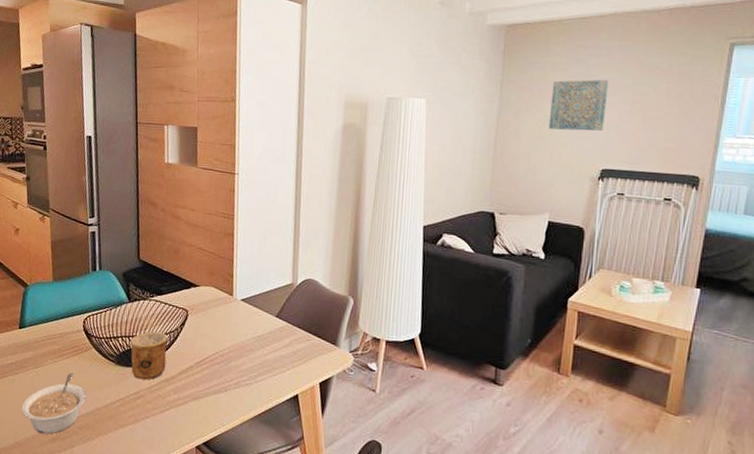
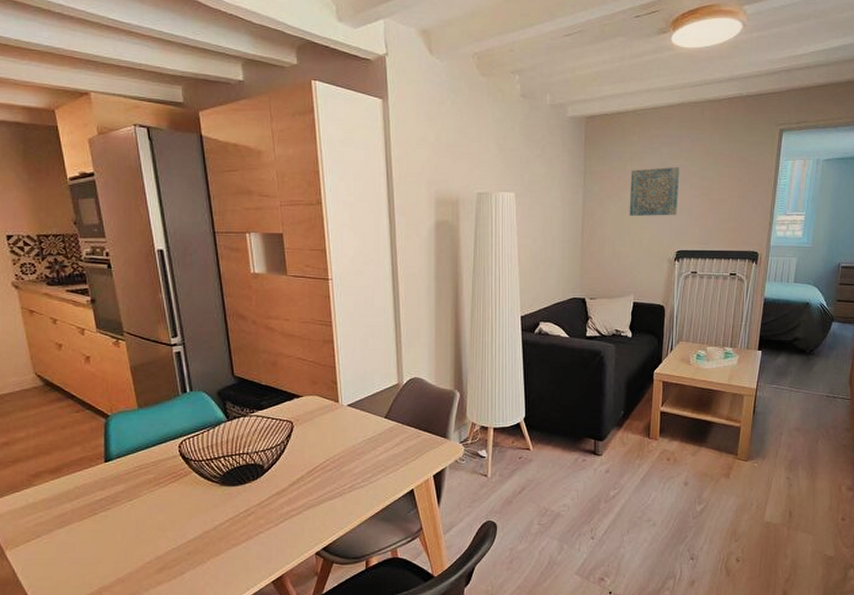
legume: present [21,373,87,434] -> none [119,501,192,565]
cup: present [130,331,168,380] -> none [233,446,275,497]

